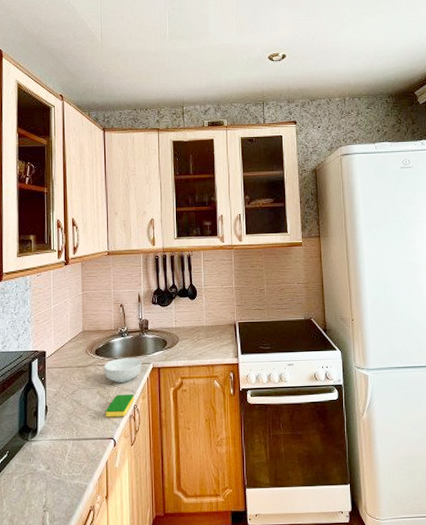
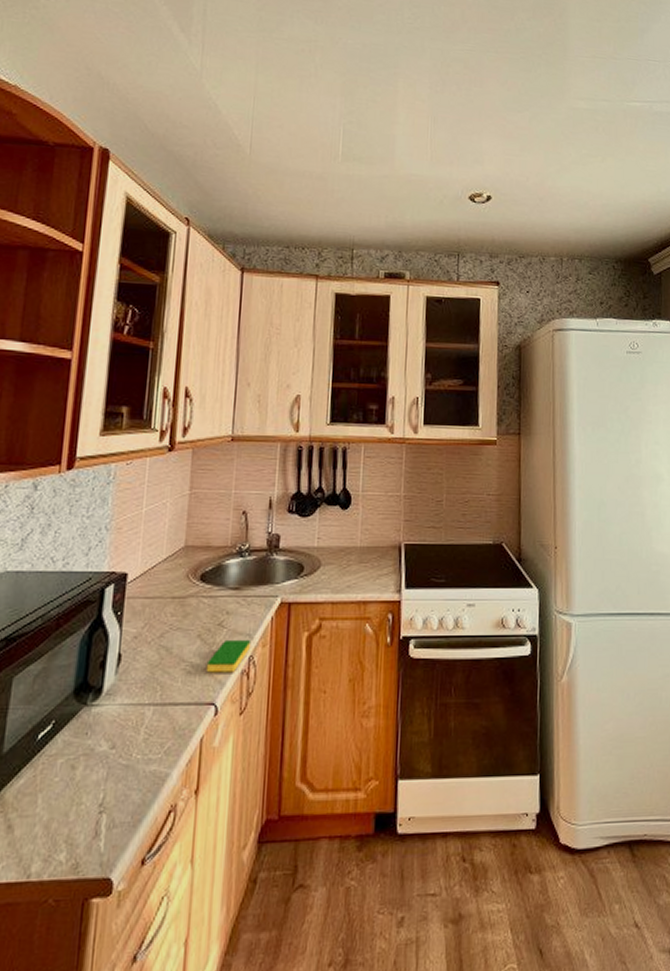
cereal bowl: present [104,358,142,382] -> none [210,587,267,622]

